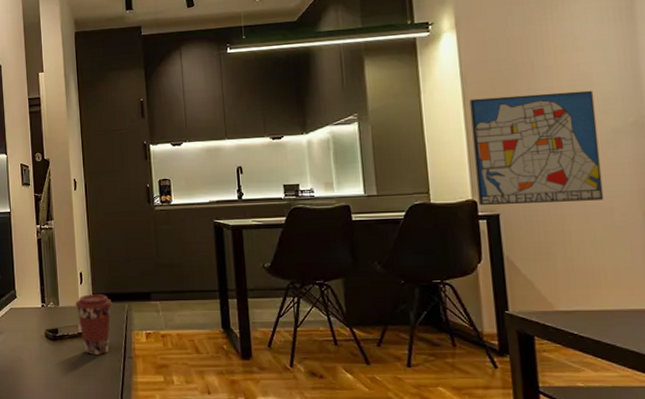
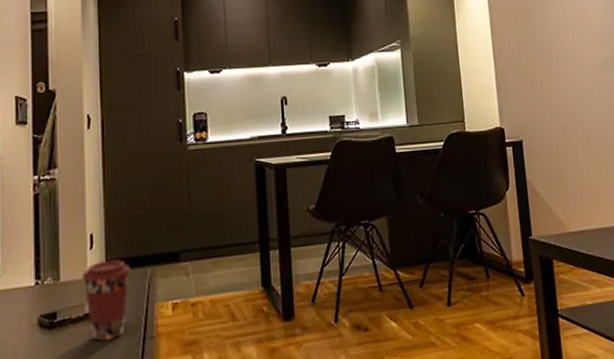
wall art: present [469,90,604,206] -> none [496,23,601,133]

